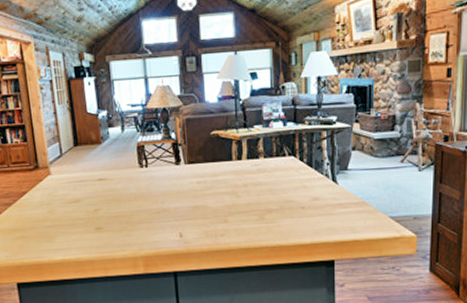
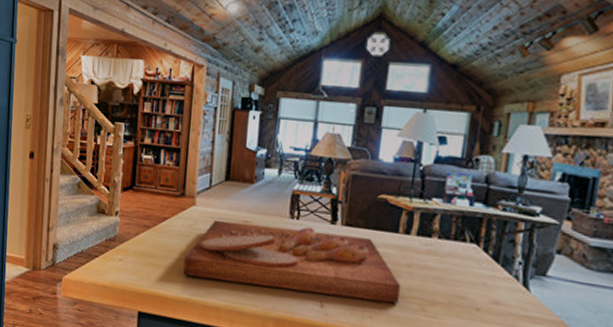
cutting board: none [50,169,243,240] -> present [183,219,402,303]

